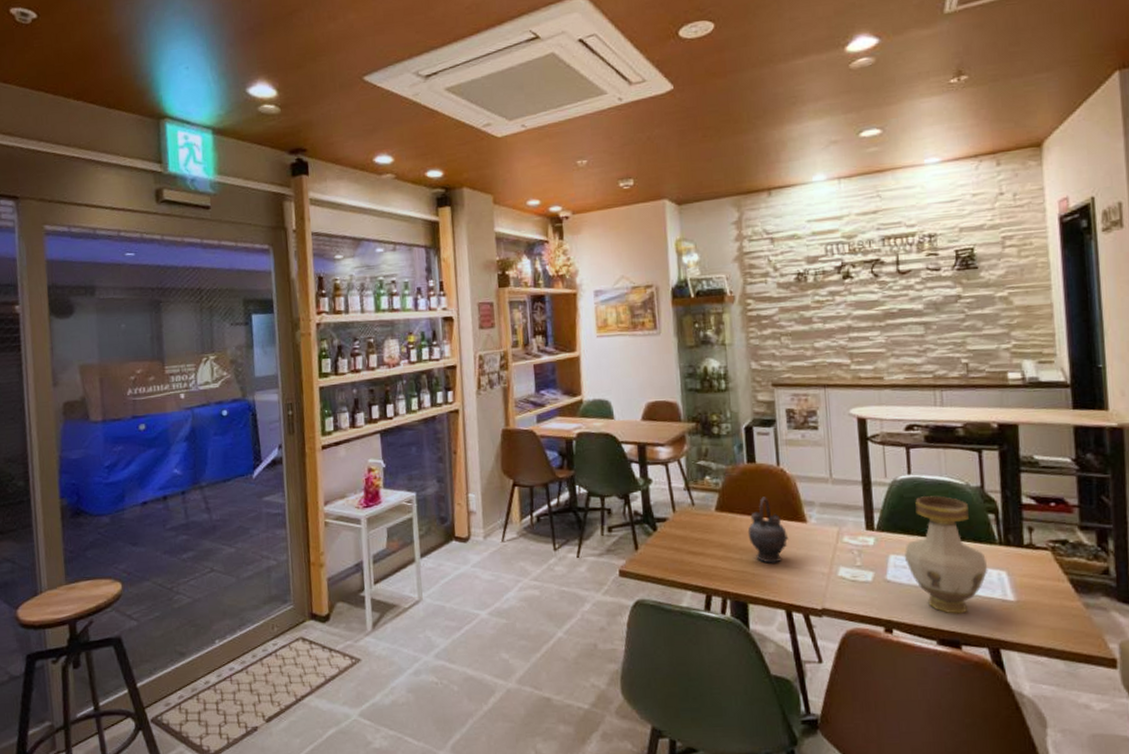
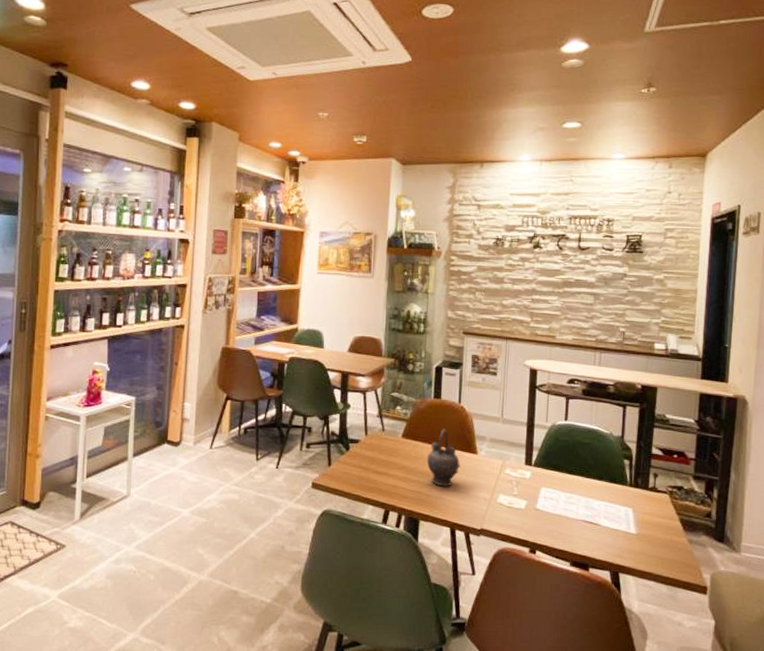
vase: present [904,496,988,615] -> none [553,440,619,542]

